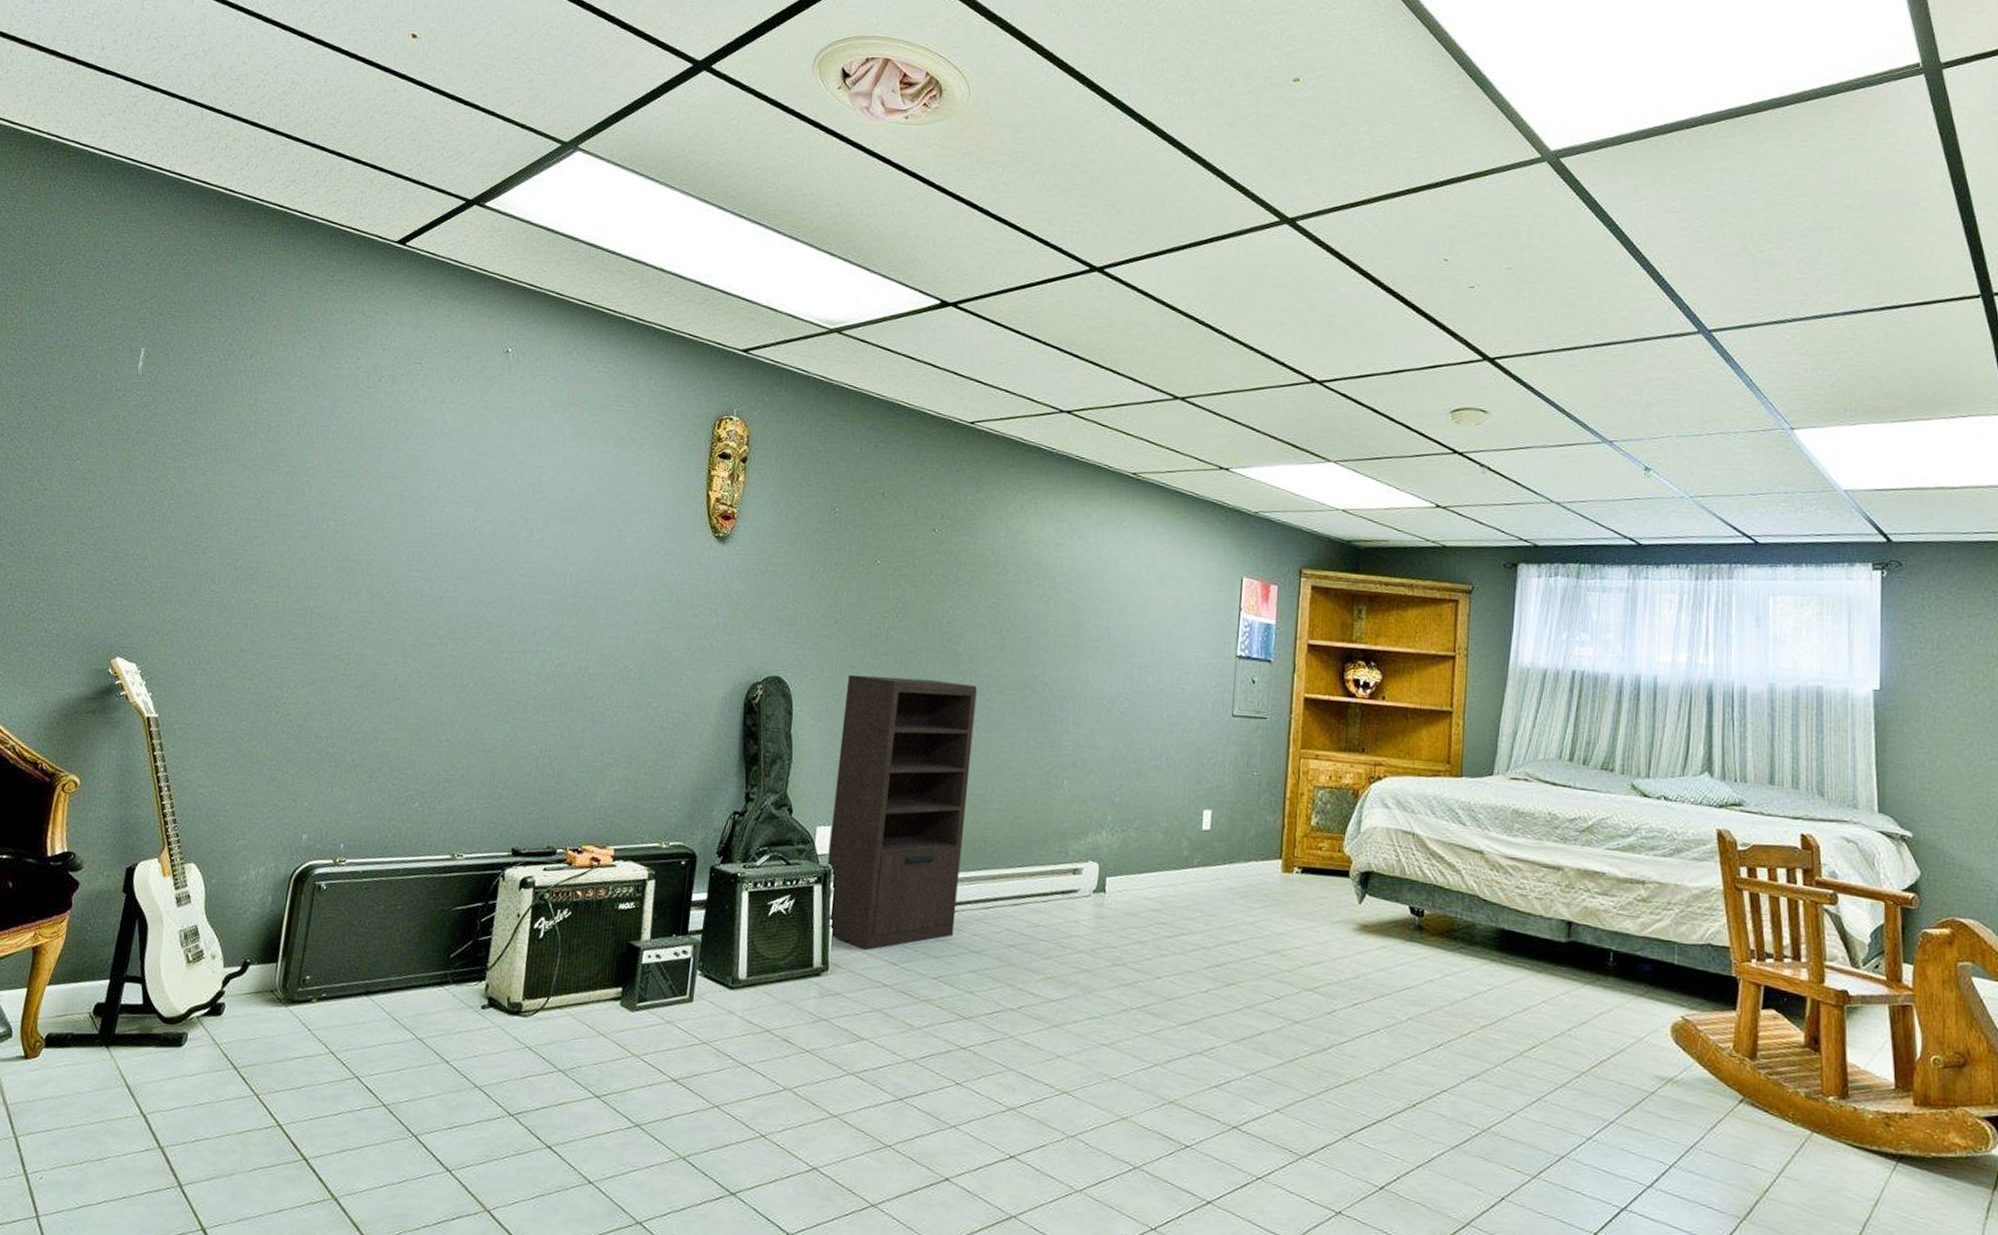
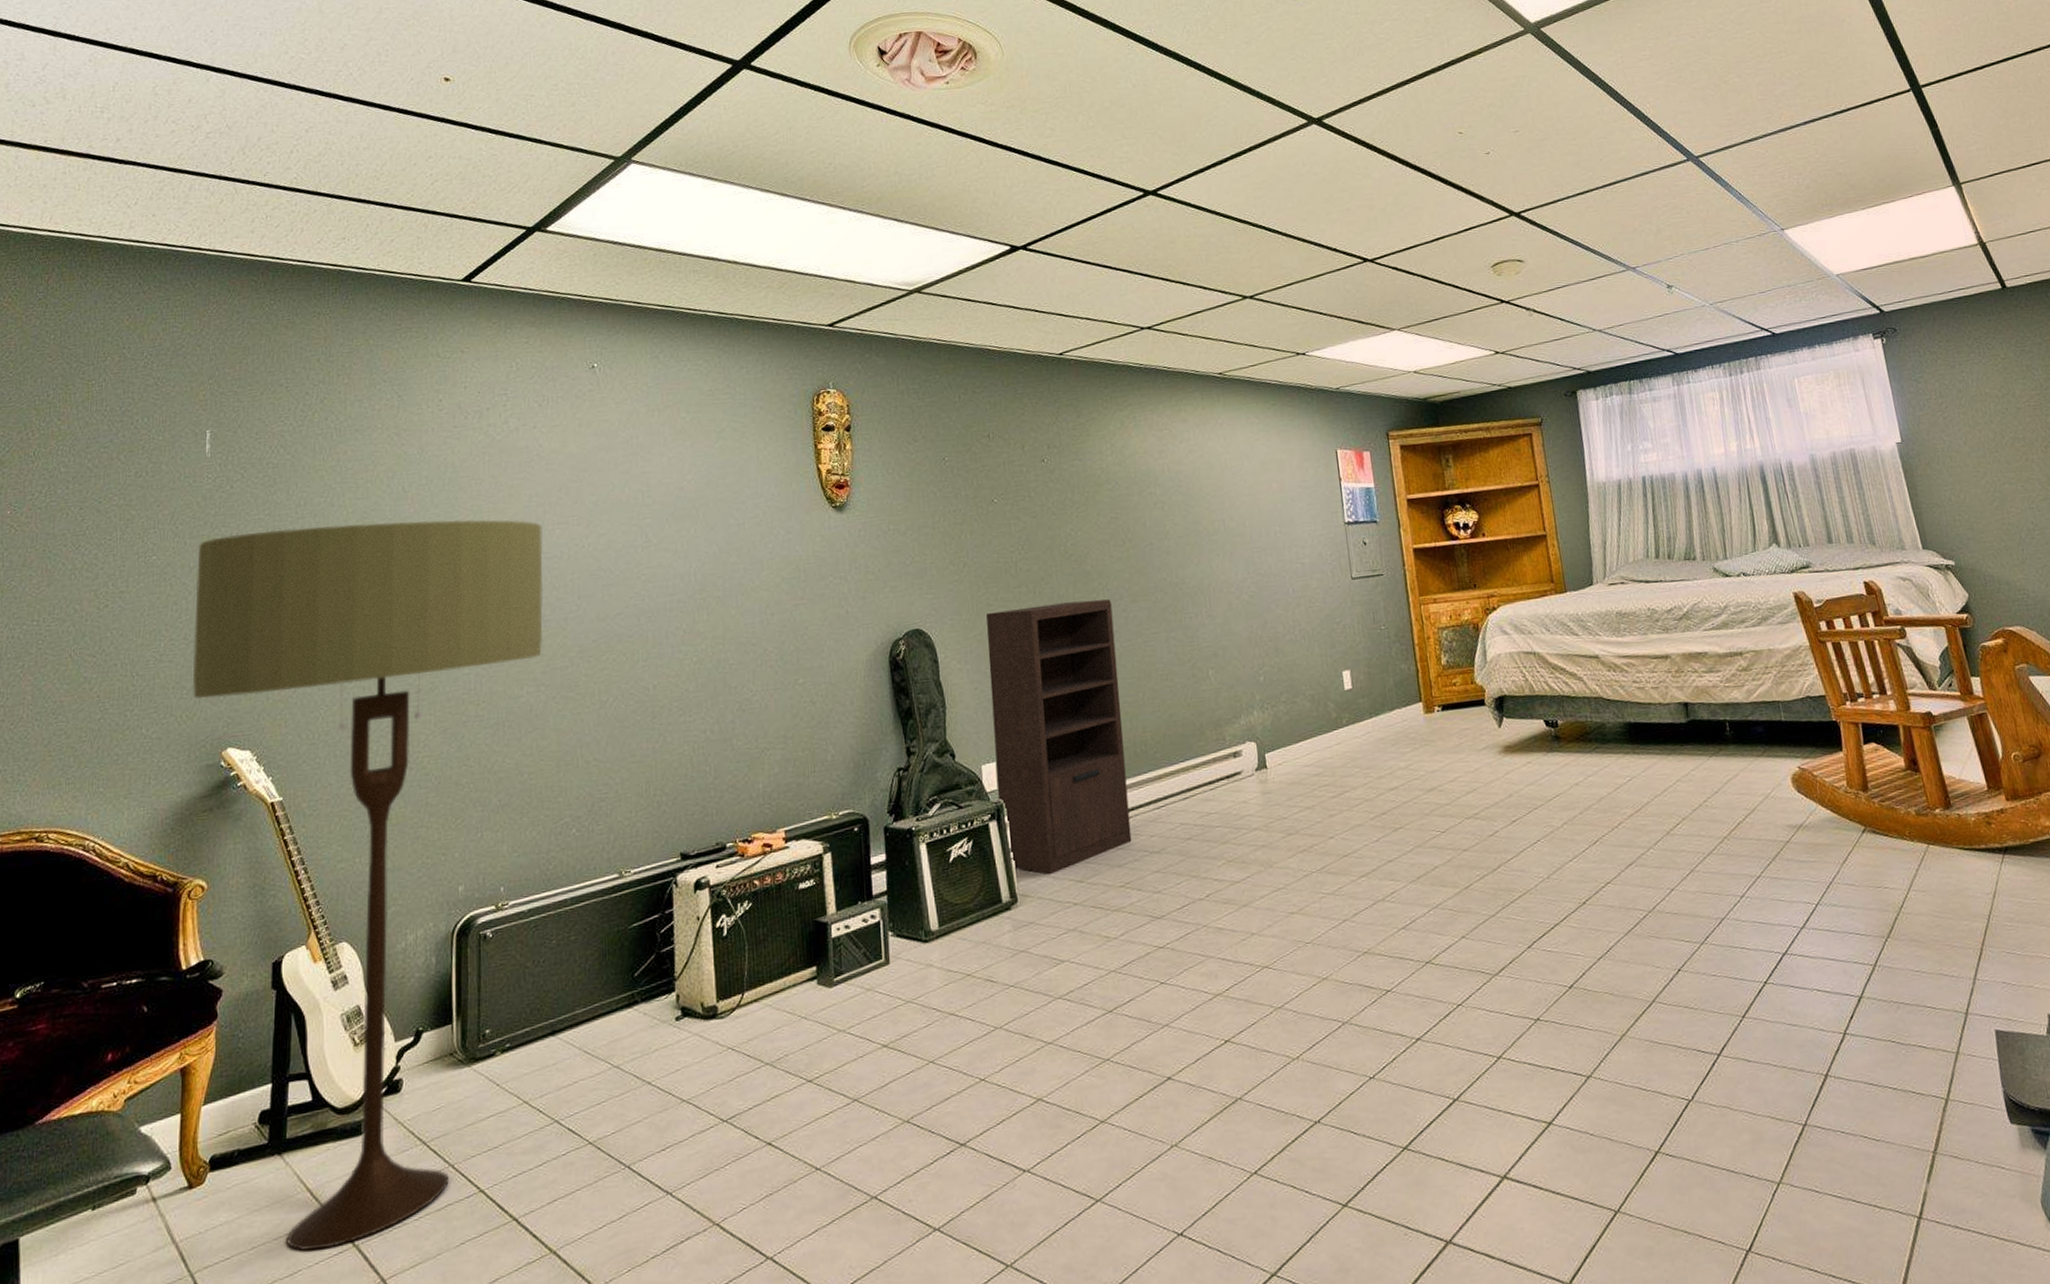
floor lamp: none [93,453,434,1145] -> present [192,519,544,1251]

